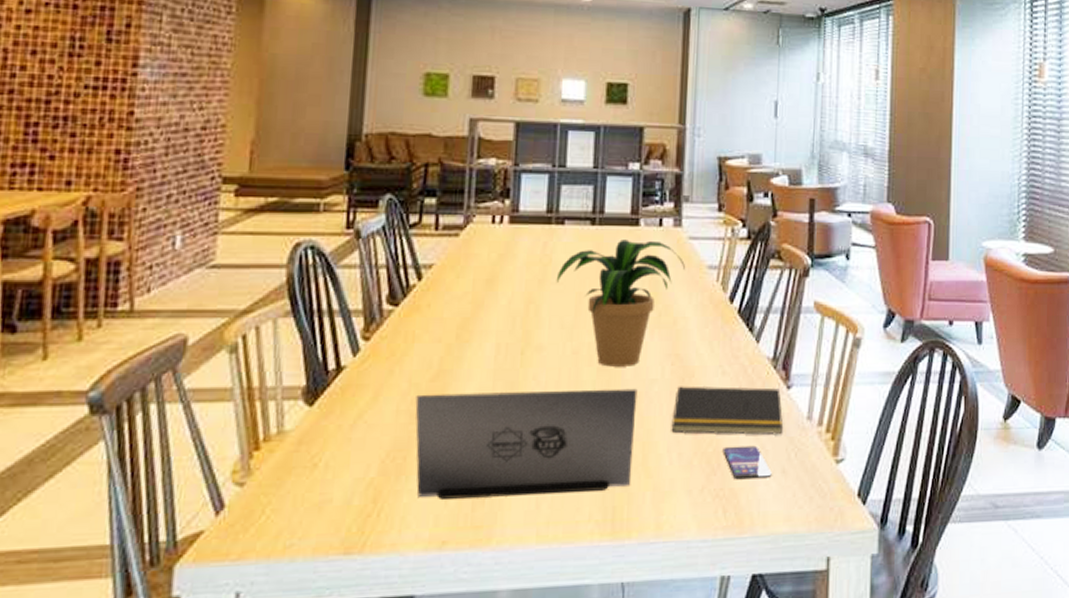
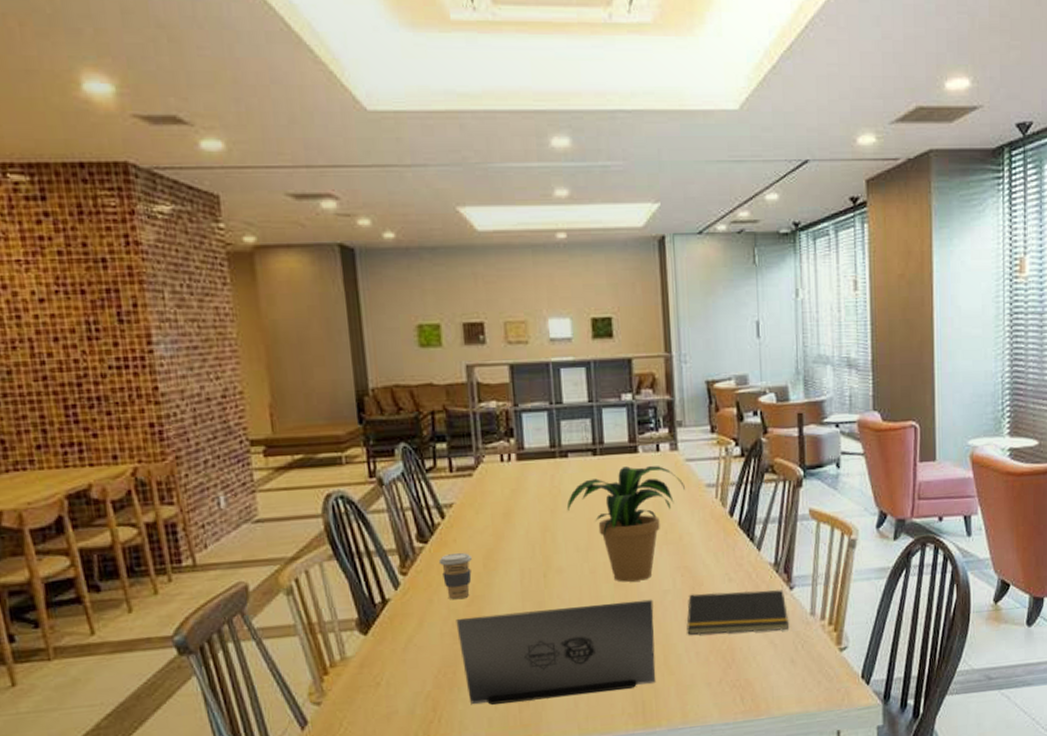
coffee cup: none [407,319,445,373] -> present [438,552,472,600]
smartphone: present [723,445,772,480] -> none [735,641,782,671]

